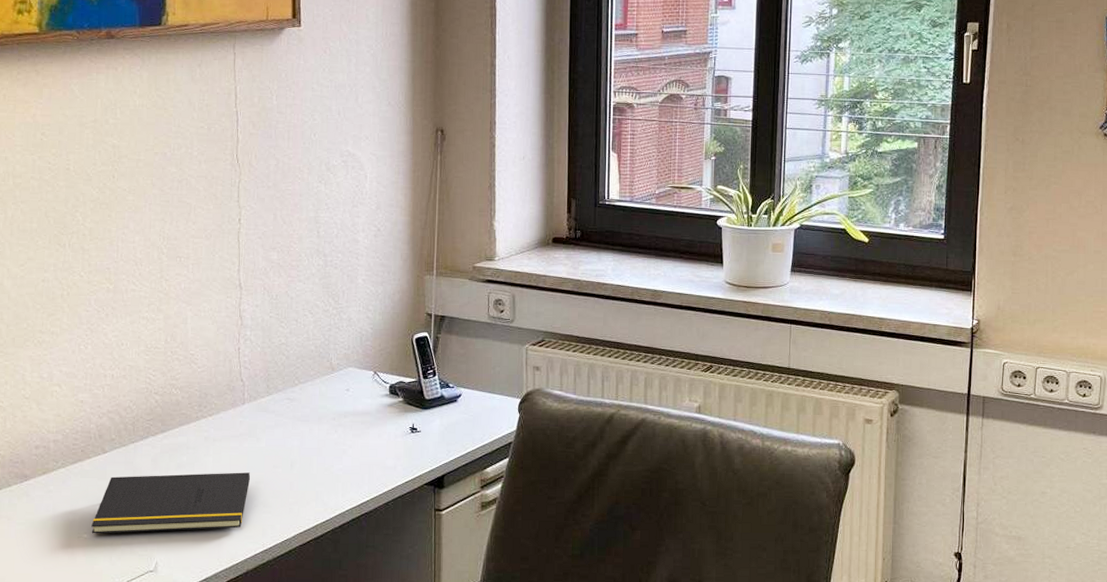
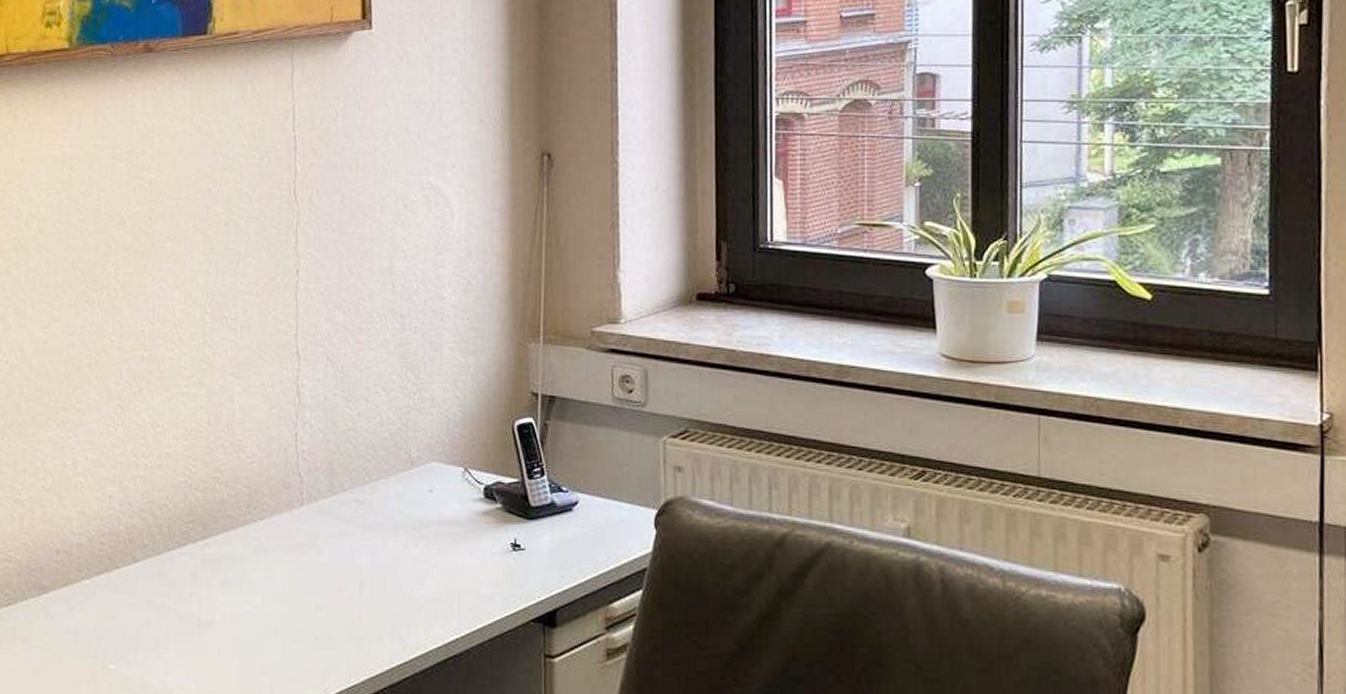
notepad: present [91,472,250,534] -> none [119,592,309,667]

